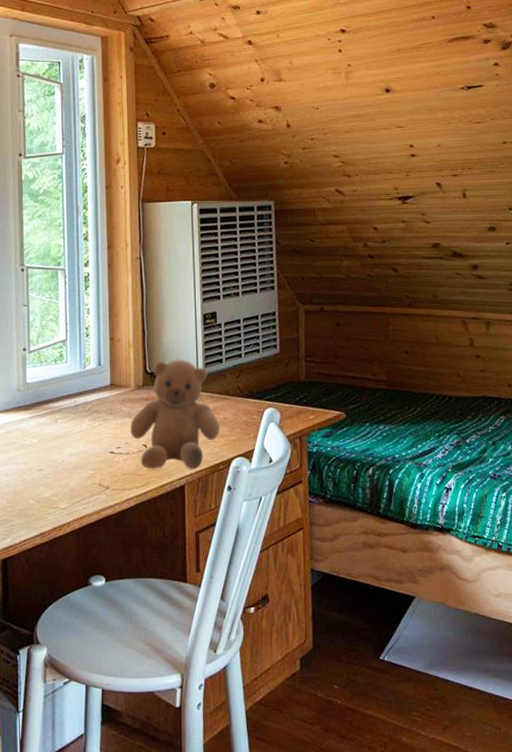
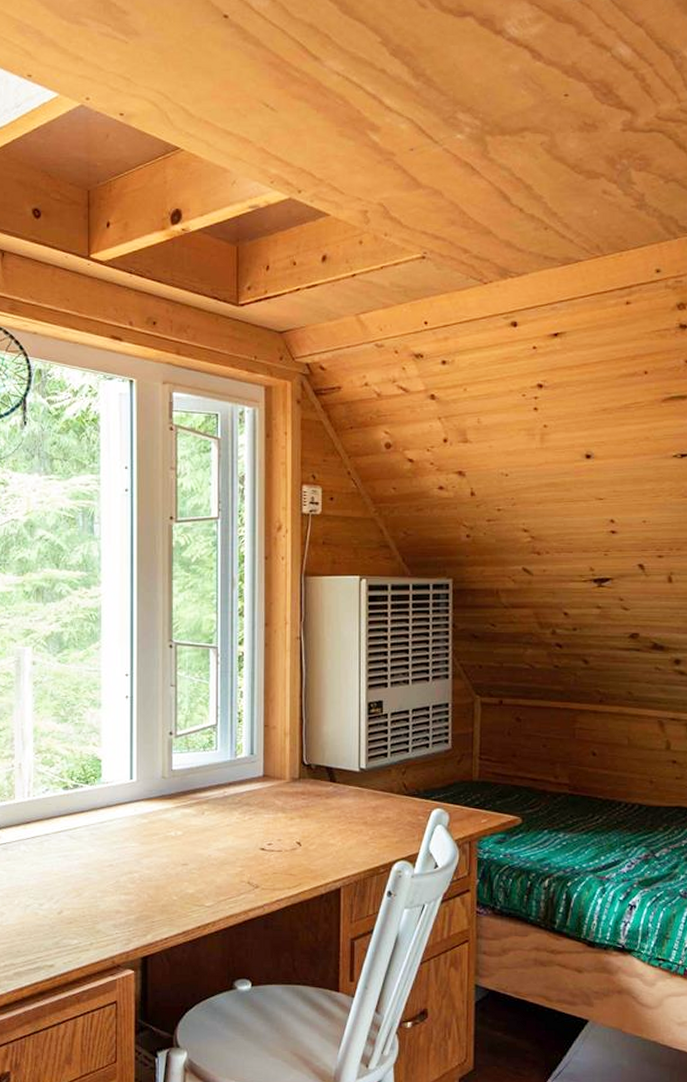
teddy bear: present [130,359,220,470] -> none [283,751,382,872]

